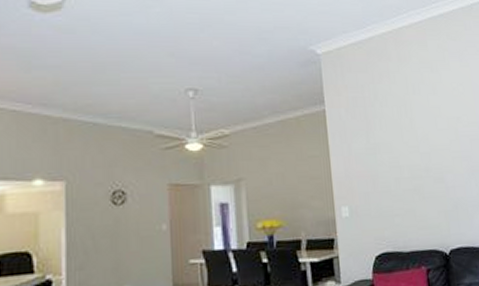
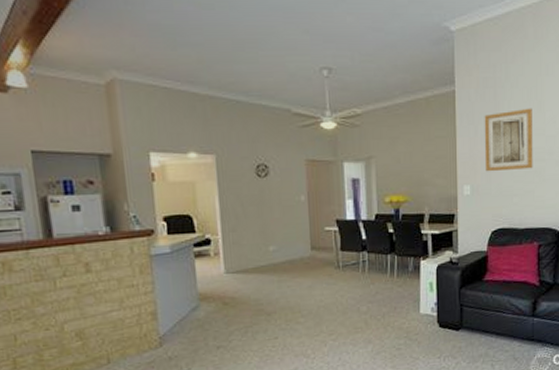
wall art: none [356,125,412,192] -> present [484,108,533,172]

